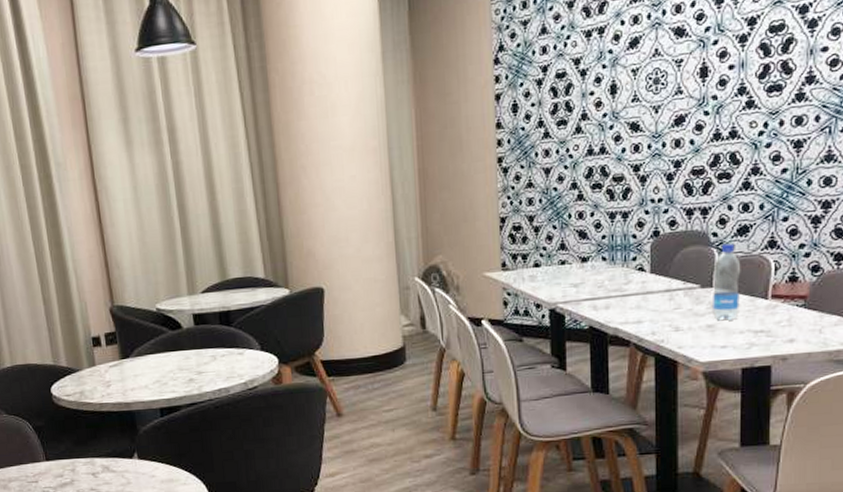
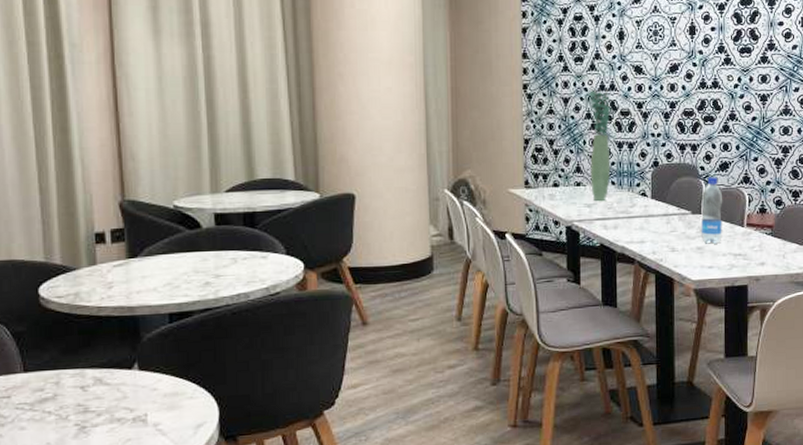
vase: none [575,152,602,280] -> present [589,86,611,201]

